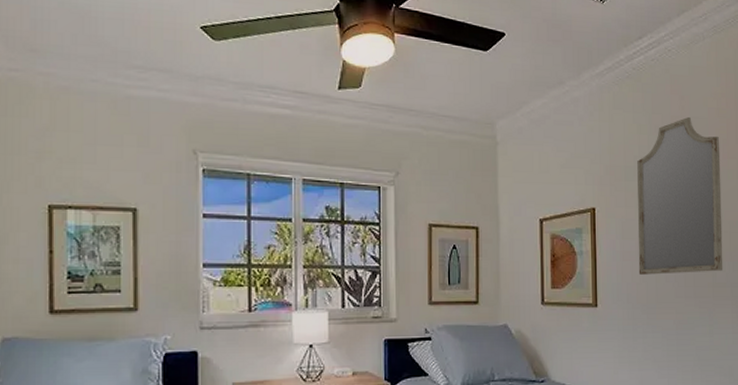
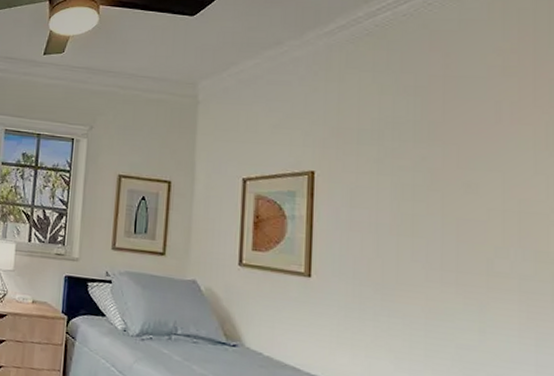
home mirror: present [637,116,723,275] -> none [371,75,506,258]

